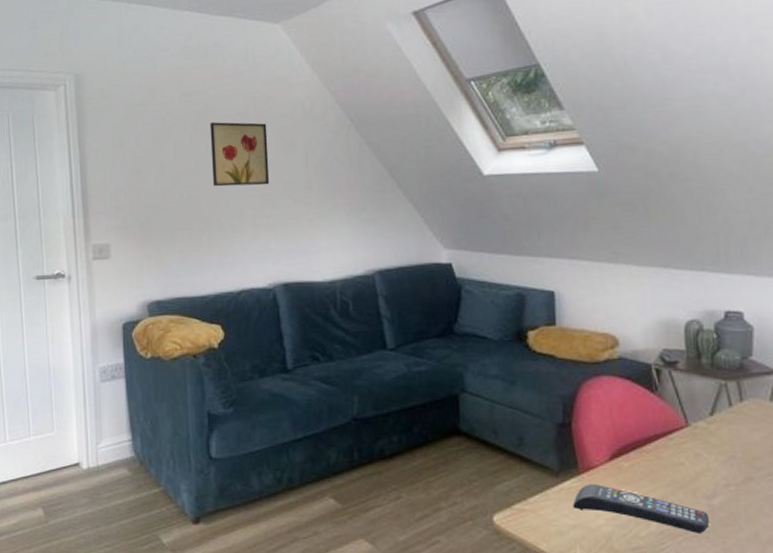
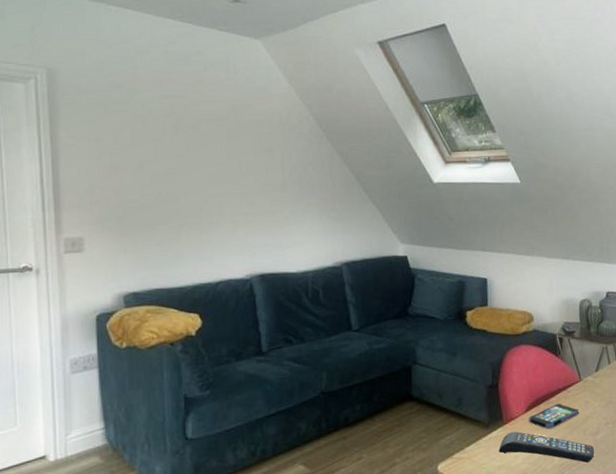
wall art: present [209,122,270,187] -> none [190,125,248,185]
smartphone: none [612,452,687,486] -> present [528,403,580,430]

